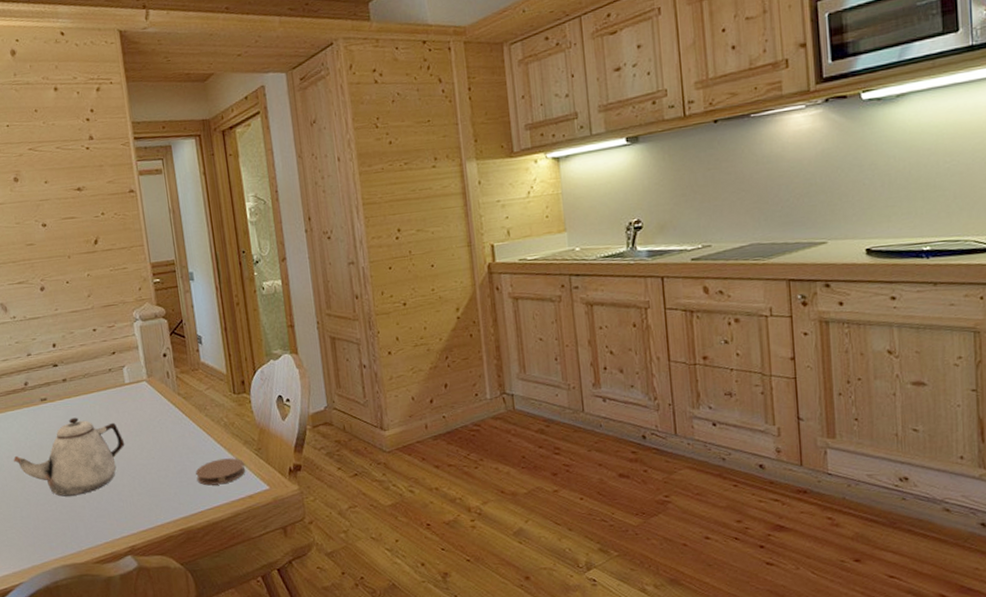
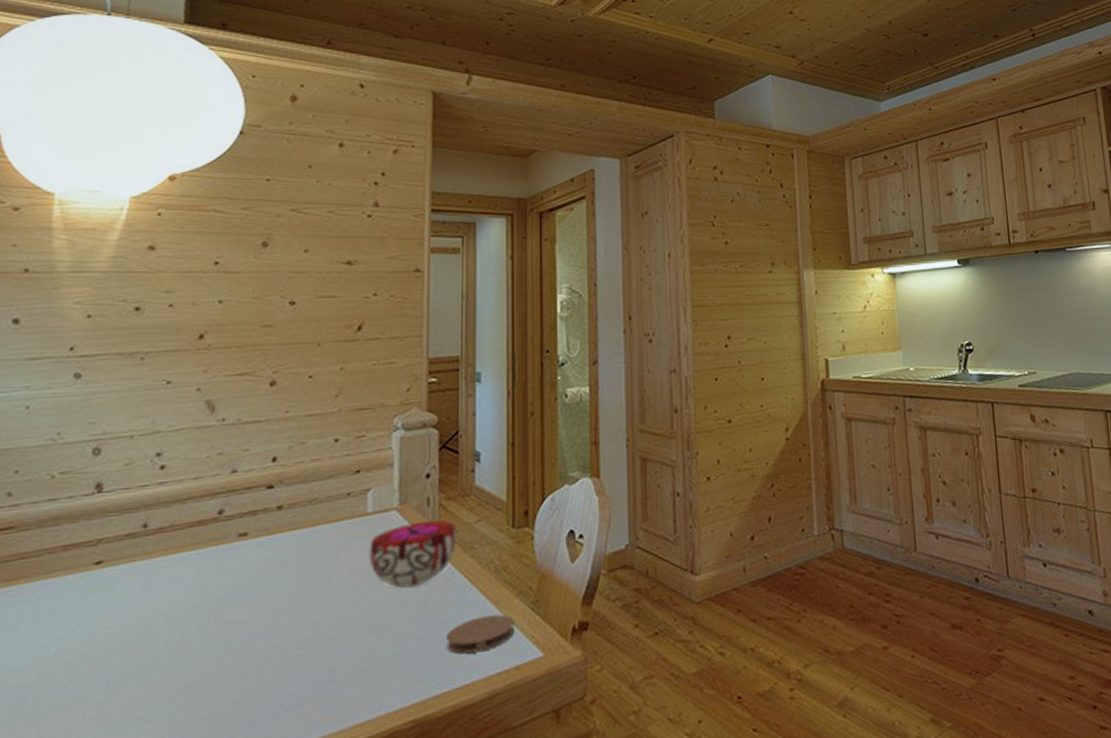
teapot: present [13,417,125,497] -> none [177,560,352,678]
decorative bowl: none [131,388,193,438] -> present [369,520,456,588]

